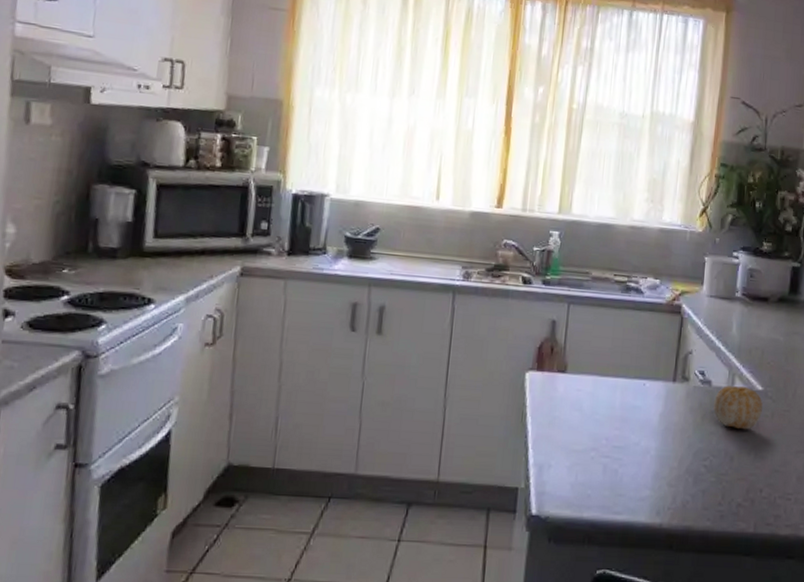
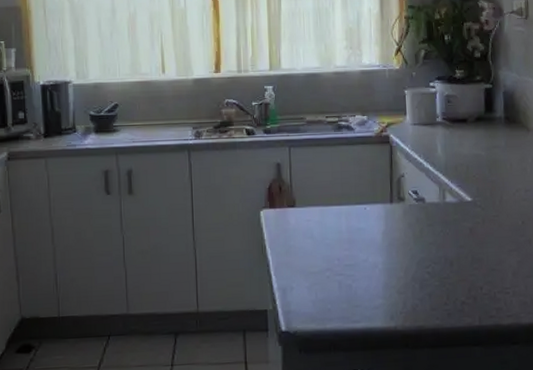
fruit: present [713,386,763,430] -> none [429,199,474,237]

